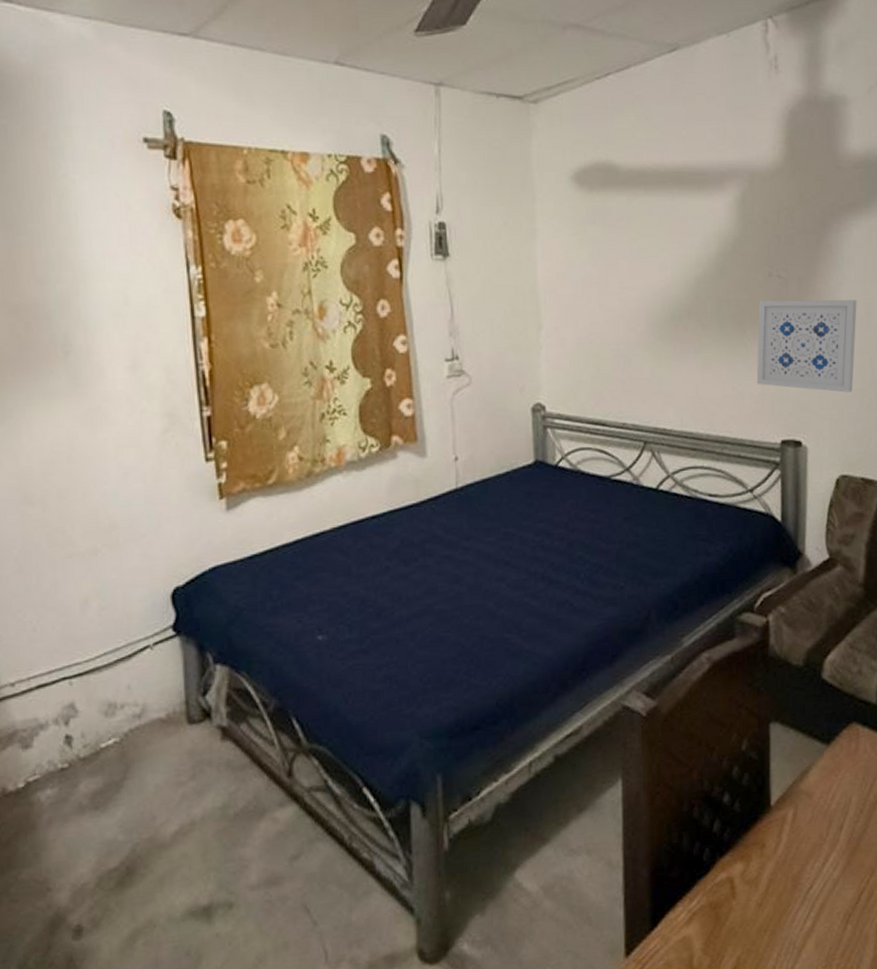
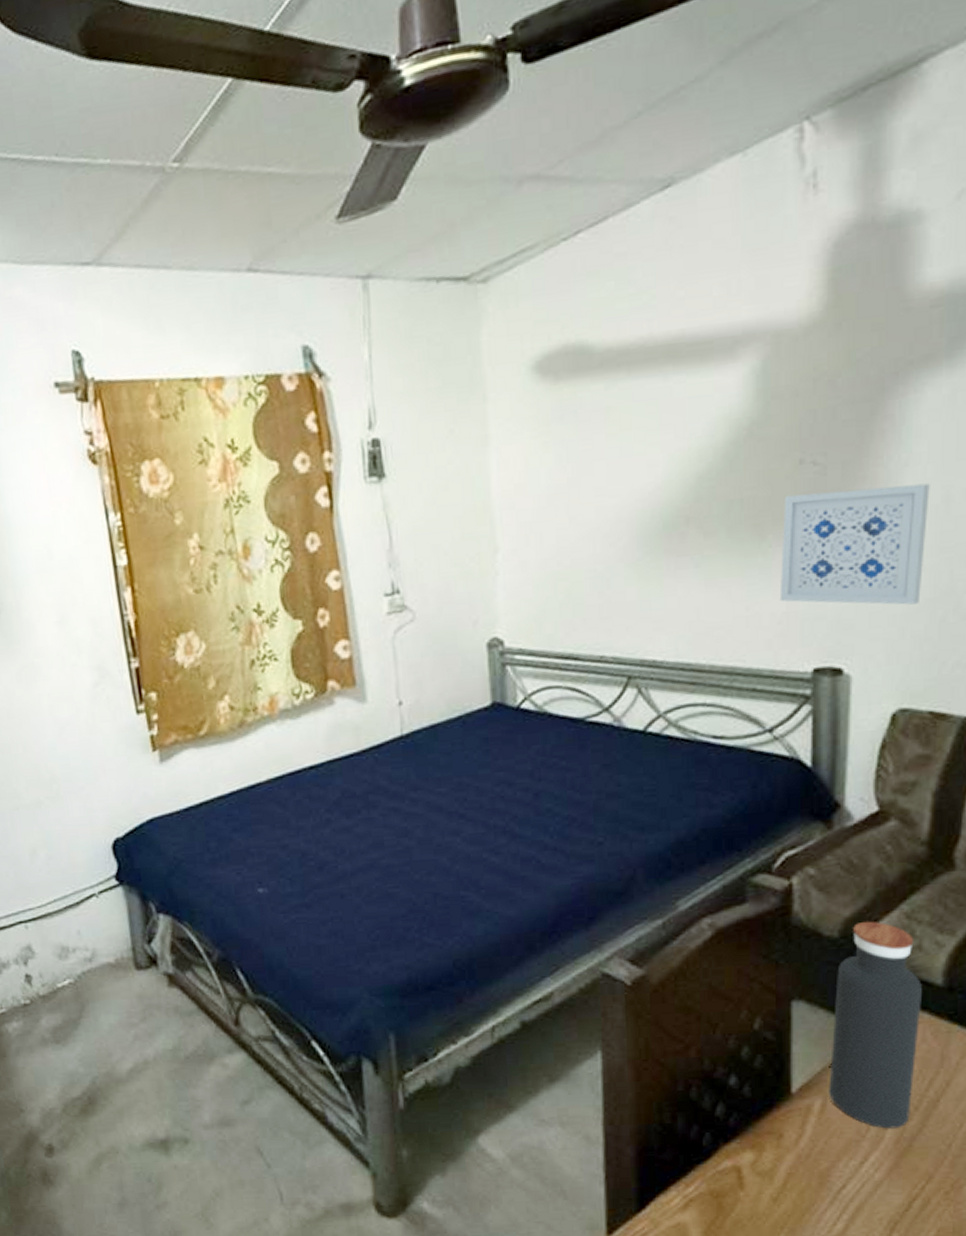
water bottle: none [798,651,863,832] -> present [829,921,922,1129]

